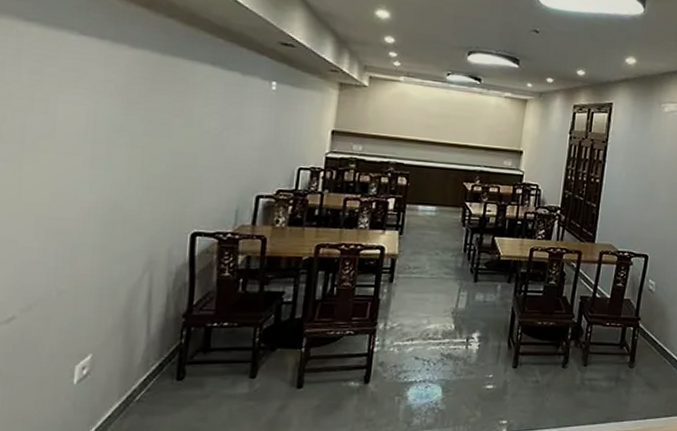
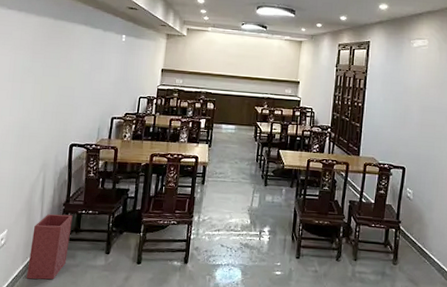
trash bin: none [125,329,198,419] -> present [26,214,73,280]

